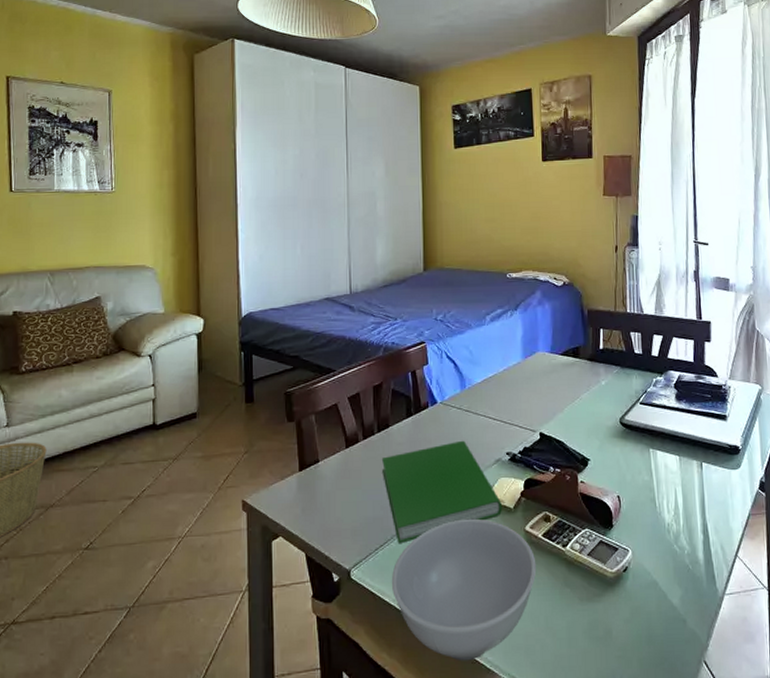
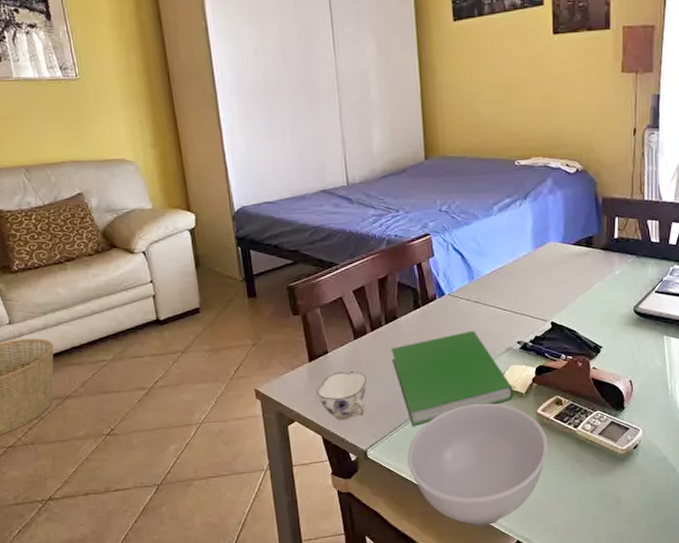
teacup: none [304,481,355,536] -> present [316,370,367,421]

